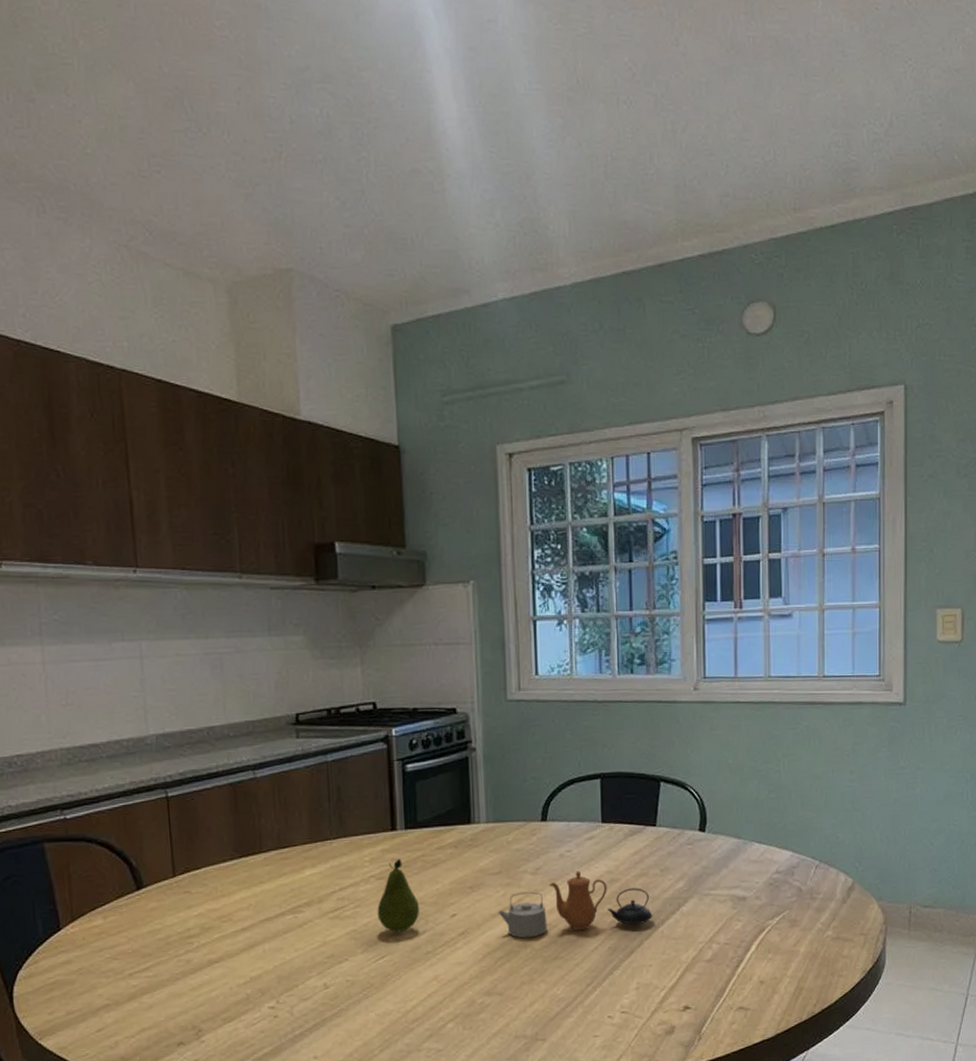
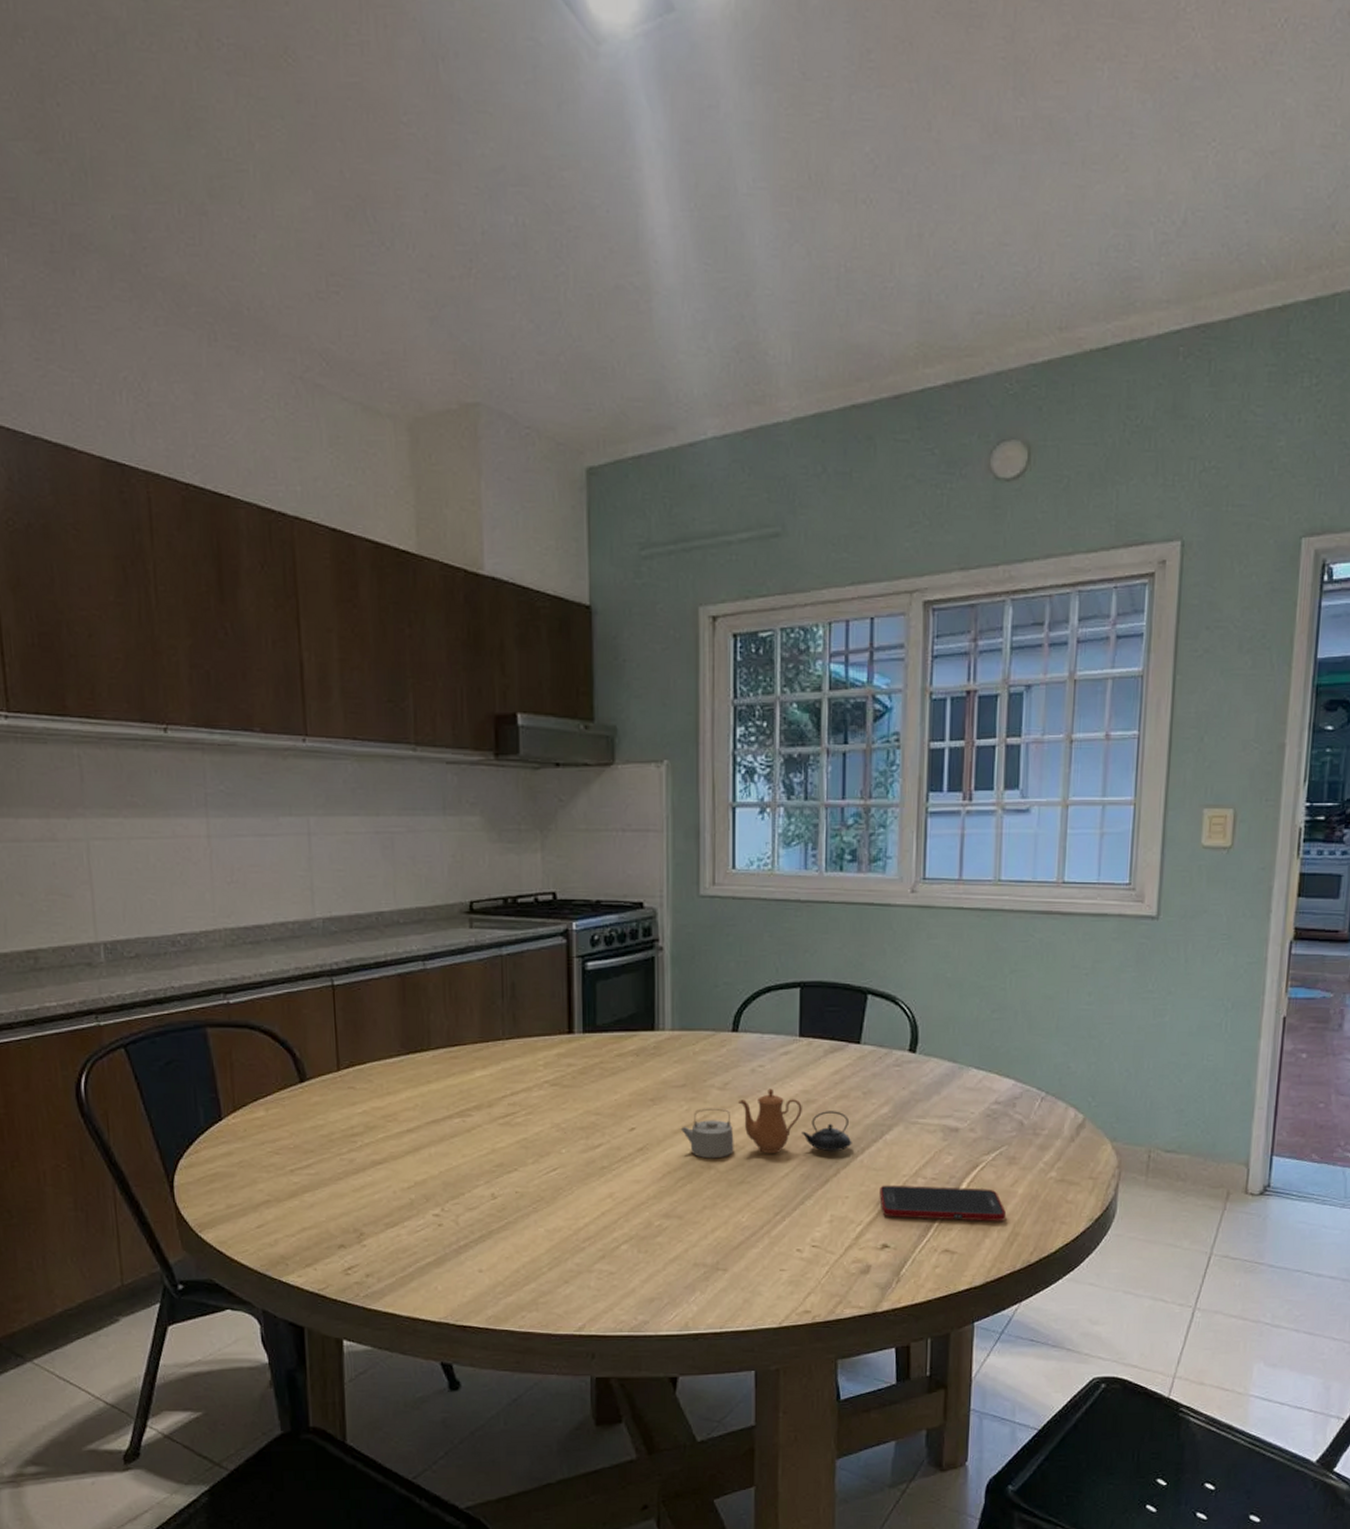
fruit: present [377,858,420,933] -> none [550,1064,596,1144]
cell phone: none [679,949,792,981] -> present [879,1185,1007,1221]

